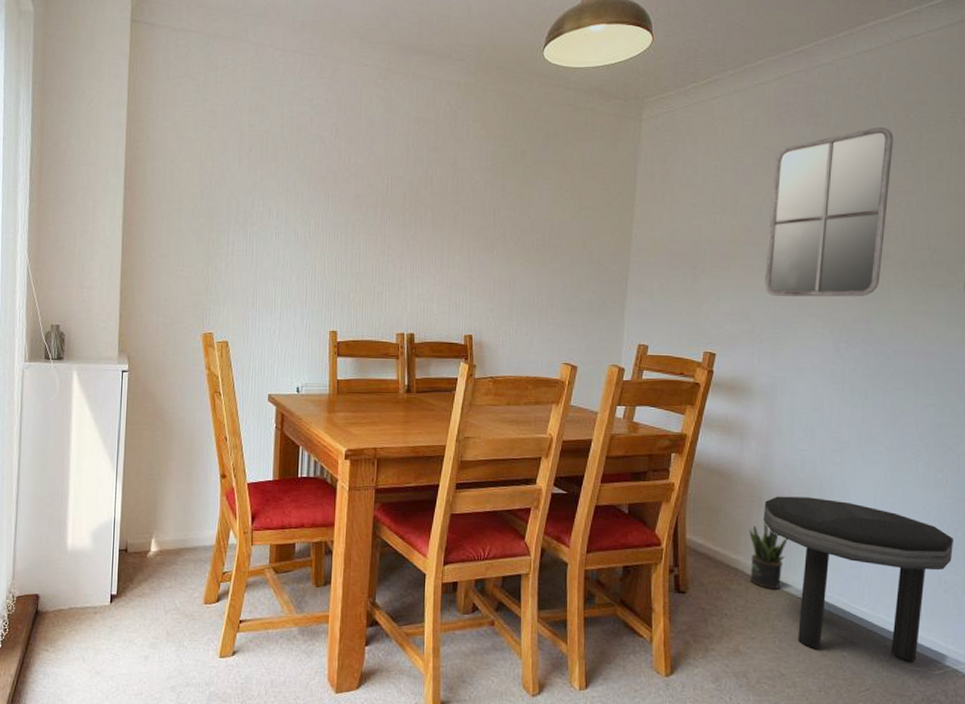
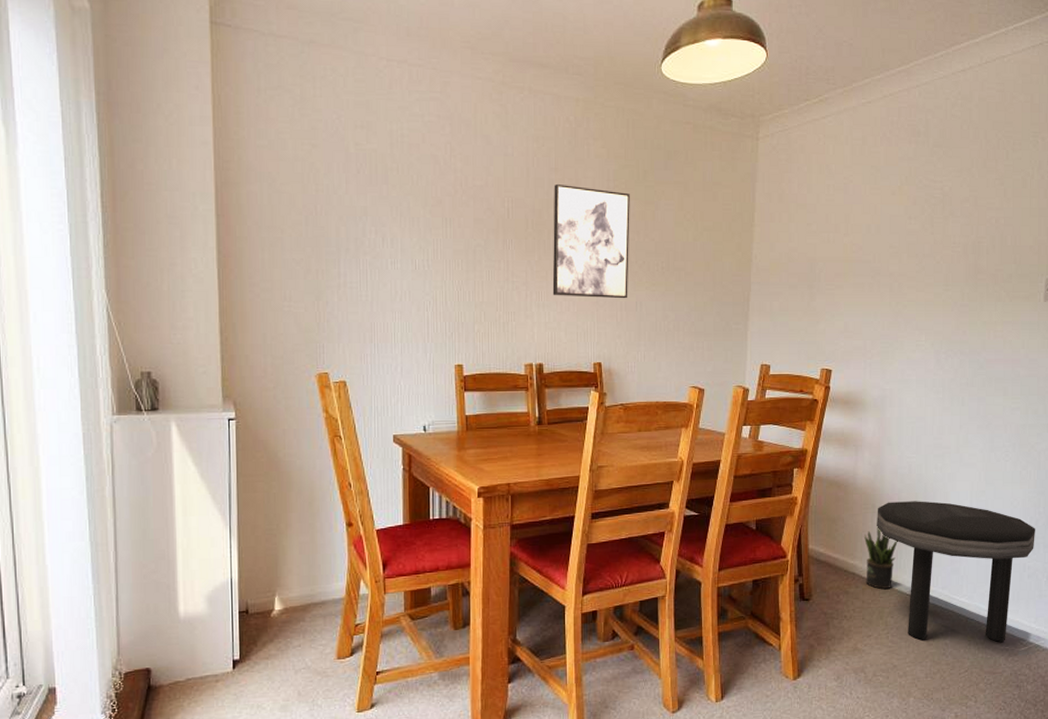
wall art: none [426,162,507,274] -> present [552,183,630,299]
home mirror: present [764,127,894,297] -> none [873,146,985,313]

